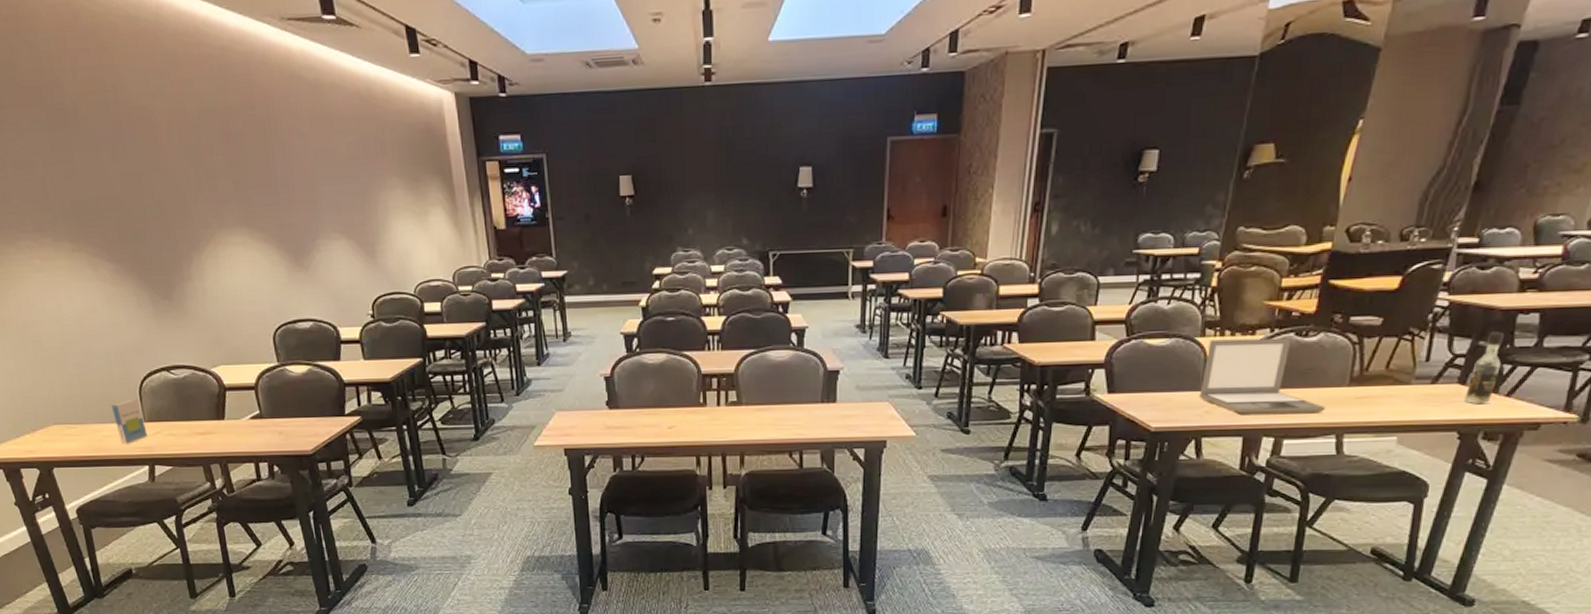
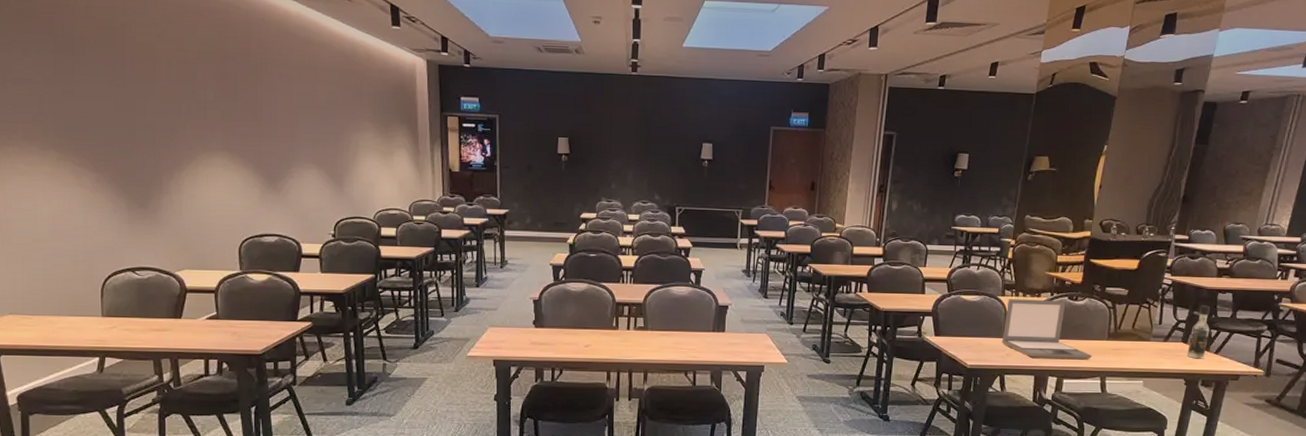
book: present [111,398,148,445] -> none [71,295,103,337]

